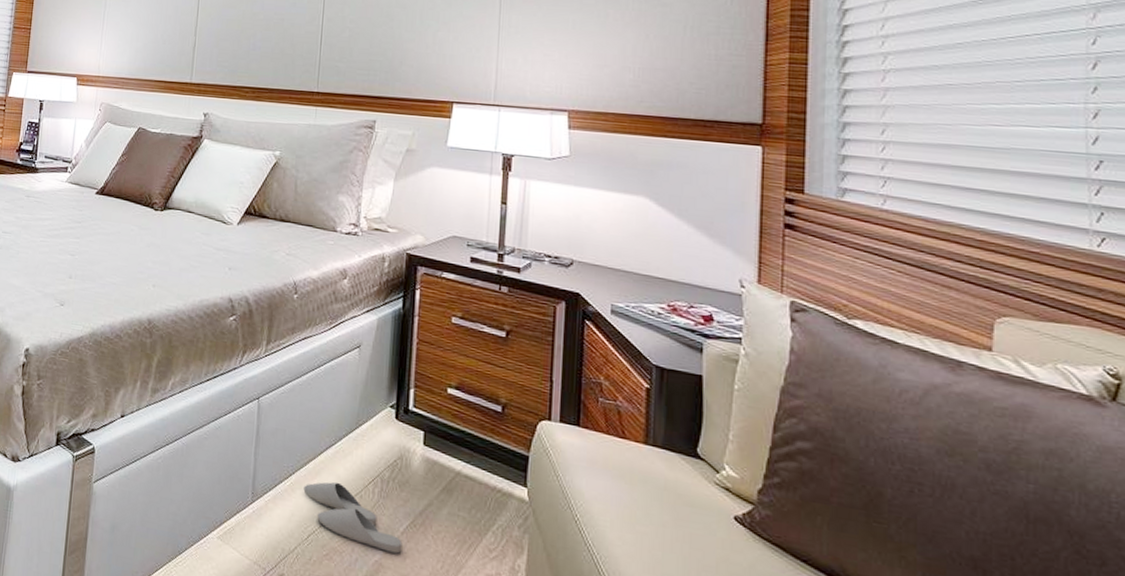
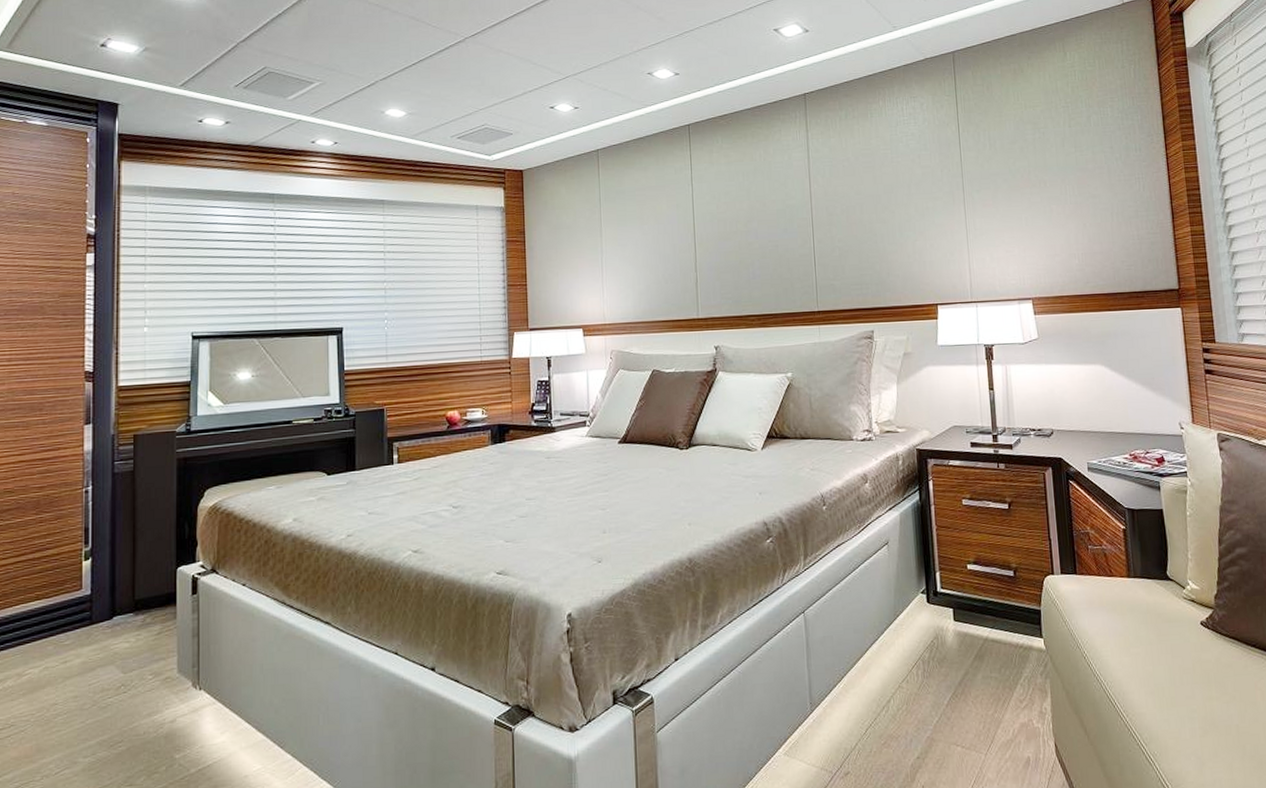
slippers: present [303,482,403,554] -> none [856,673,949,726]

